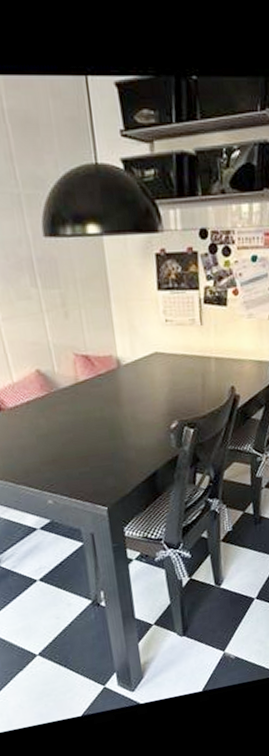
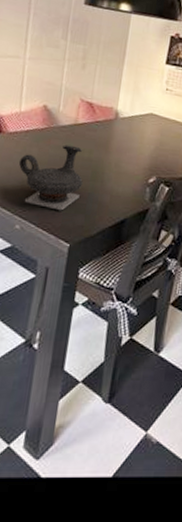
teapot: none [29,406,104,477] -> present [18,144,83,211]

